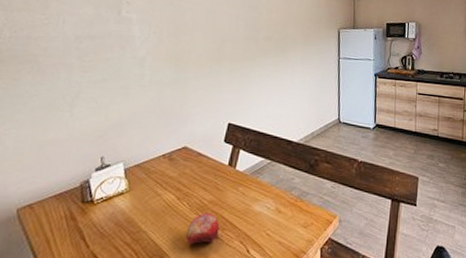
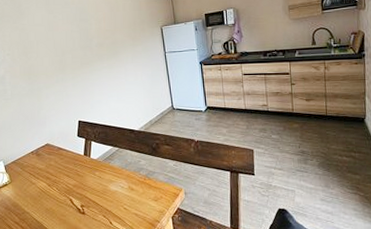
fruit: present [185,212,220,244] -> none [59,194,85,220]

